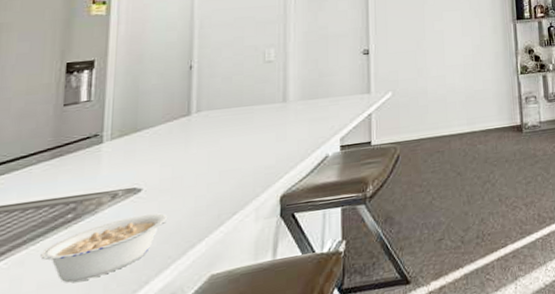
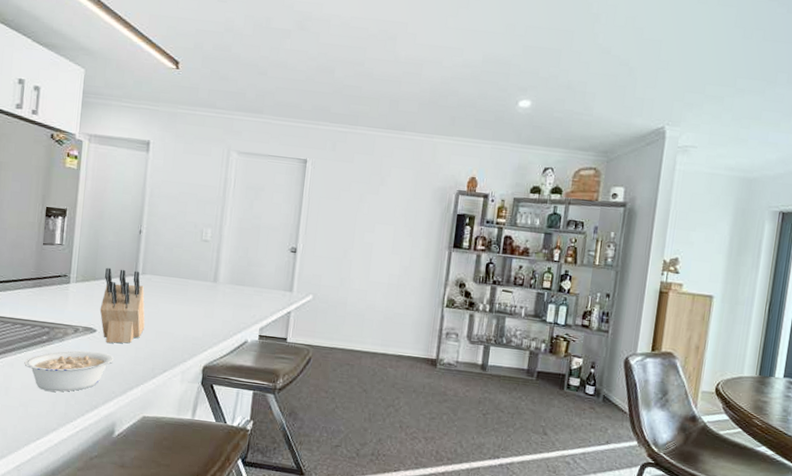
knife block: none [145,110,205,201] -> present [99,267,145,344]

